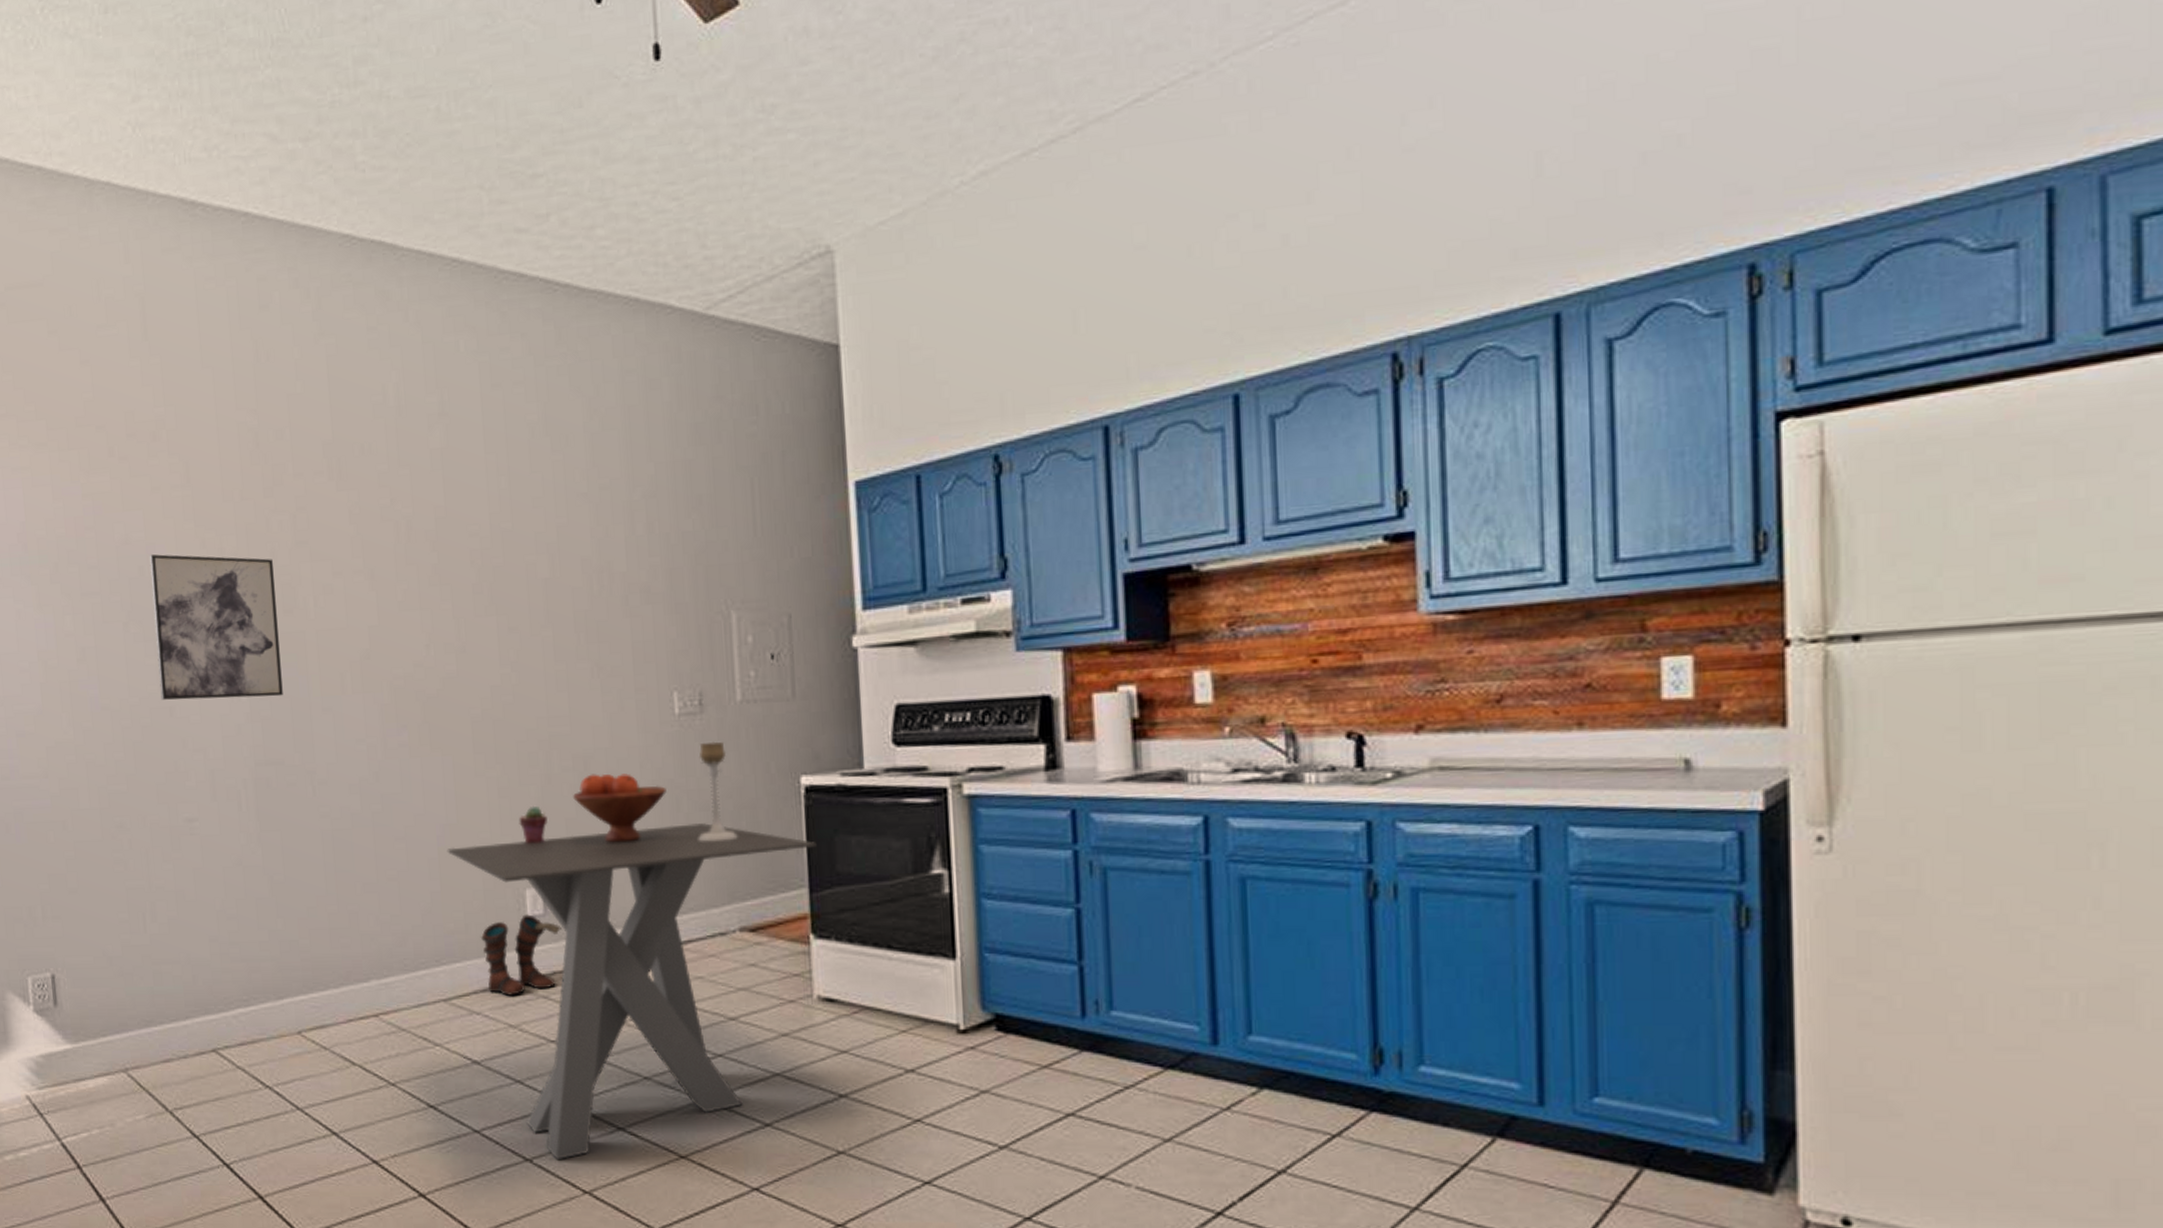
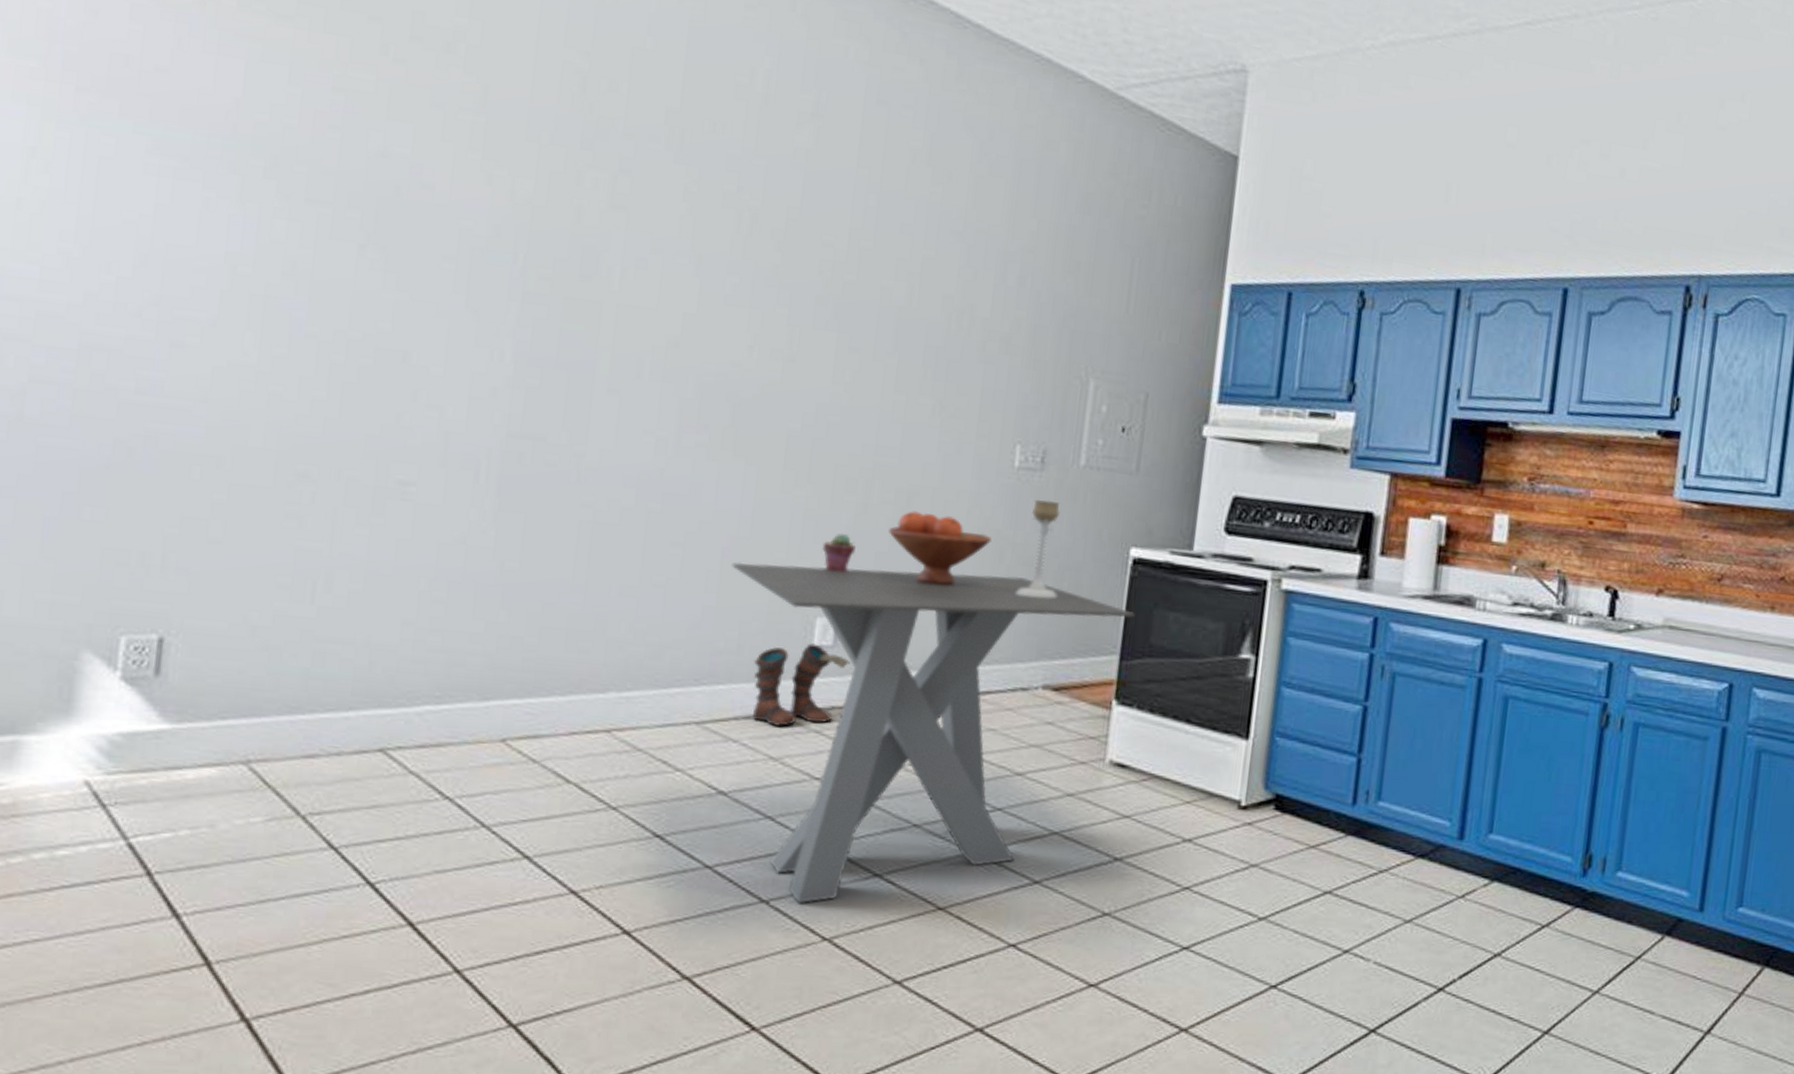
wall art: present [149,554,283,700] -> none [393,176,577,367]

